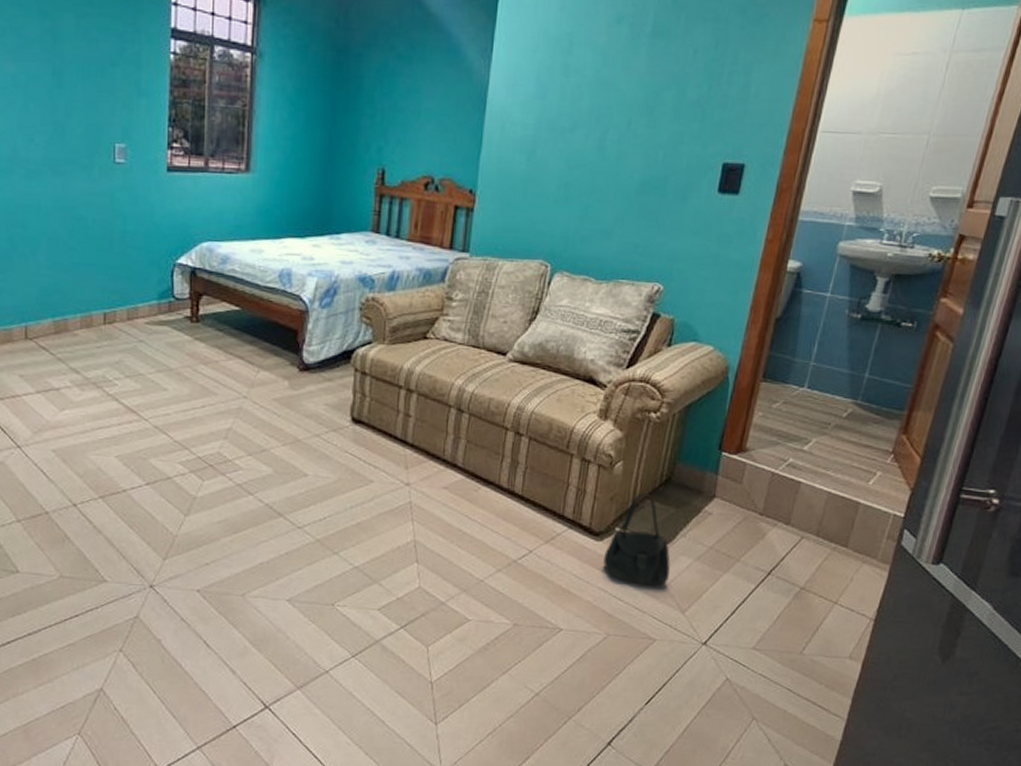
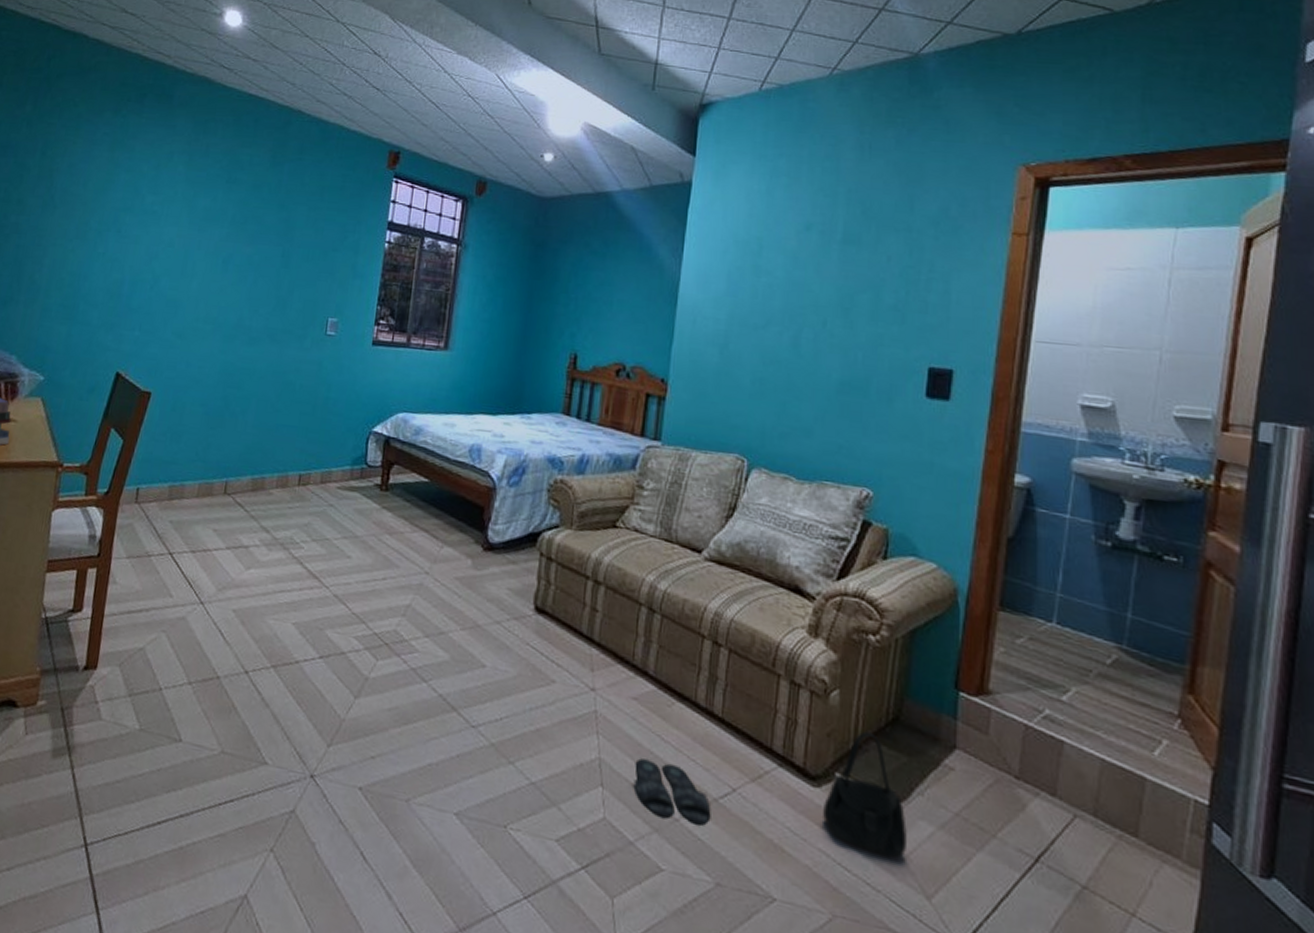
slippers: none [445,535,511,582] -> present [633,758,711,825]

